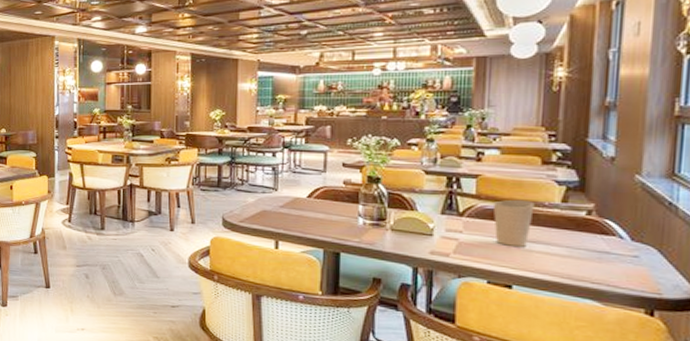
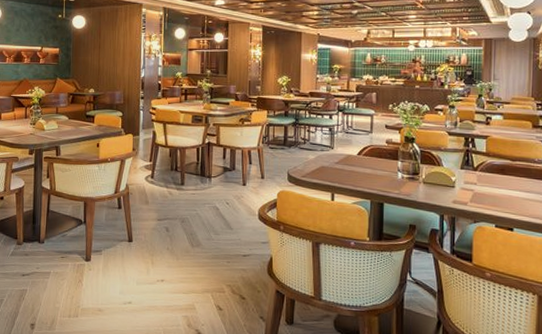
cup: present [492,199,535,247] -> none [498,156,528,196]

